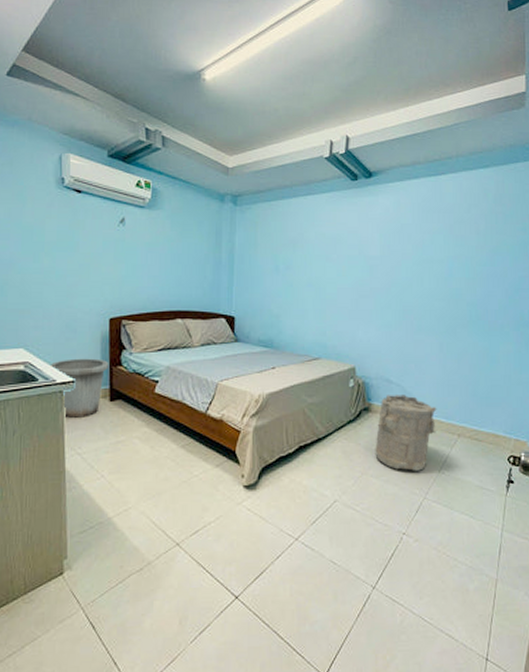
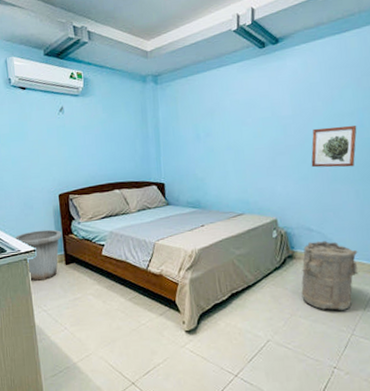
wall art: none [396,273,446,318] -> present [311,126,357,168]

